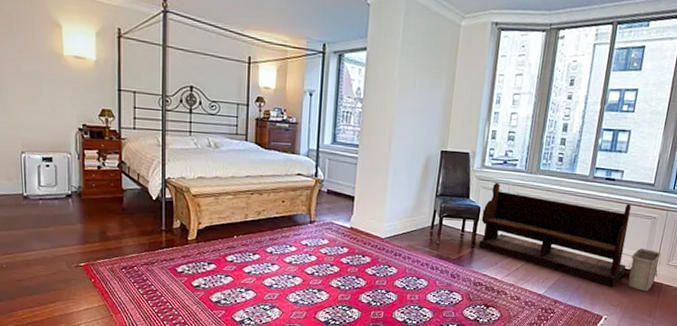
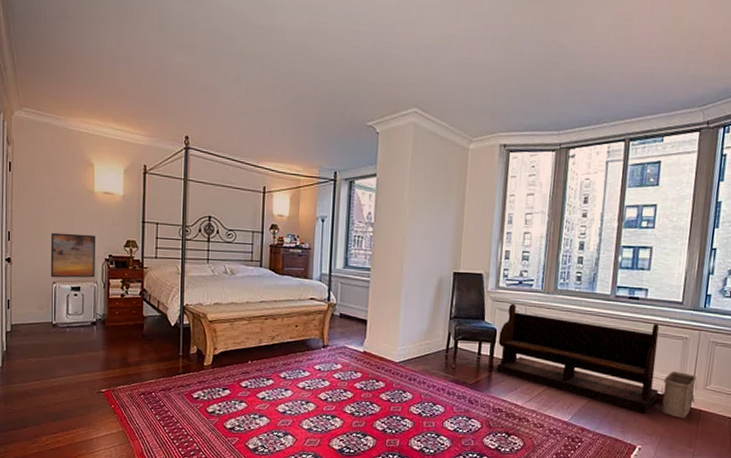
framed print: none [16,98,68,148] -> present [50,232,96,278]

